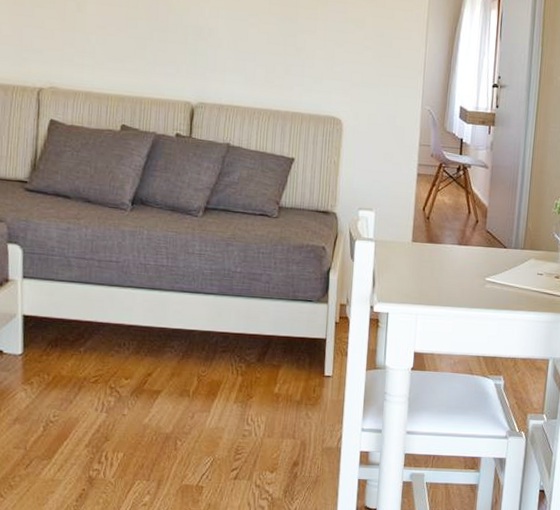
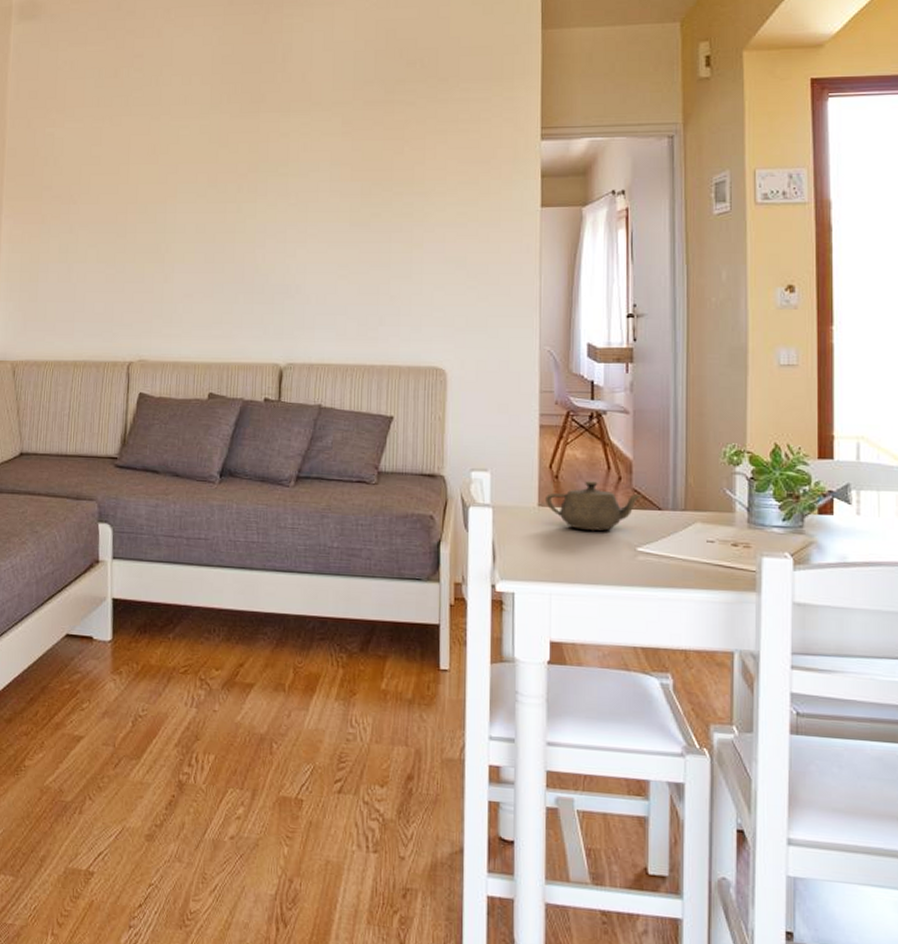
teapot: none [418,222,494,264] -> present [546,481,644,531]

